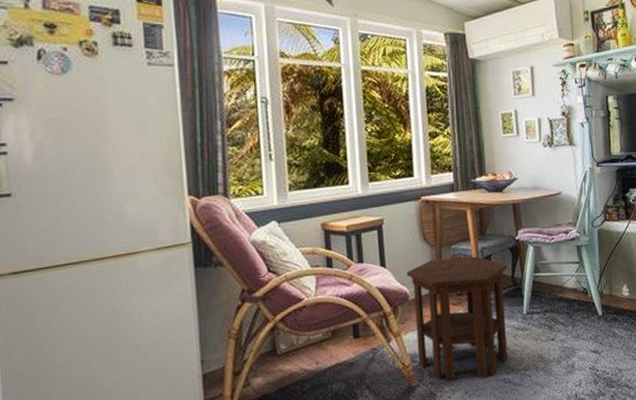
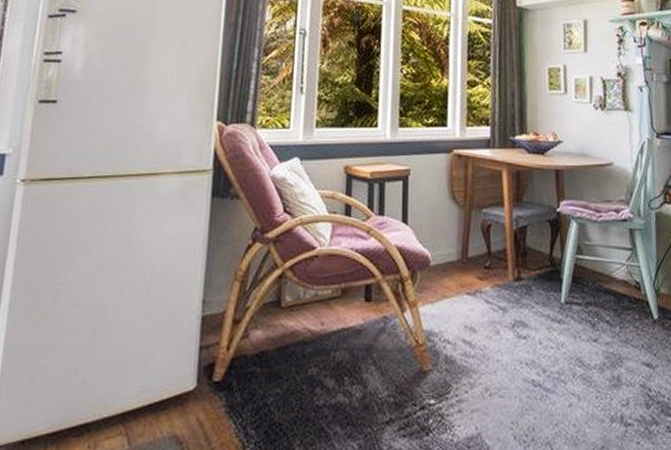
side table: present [406,256,507,381] -> none [429,222,545,376]

